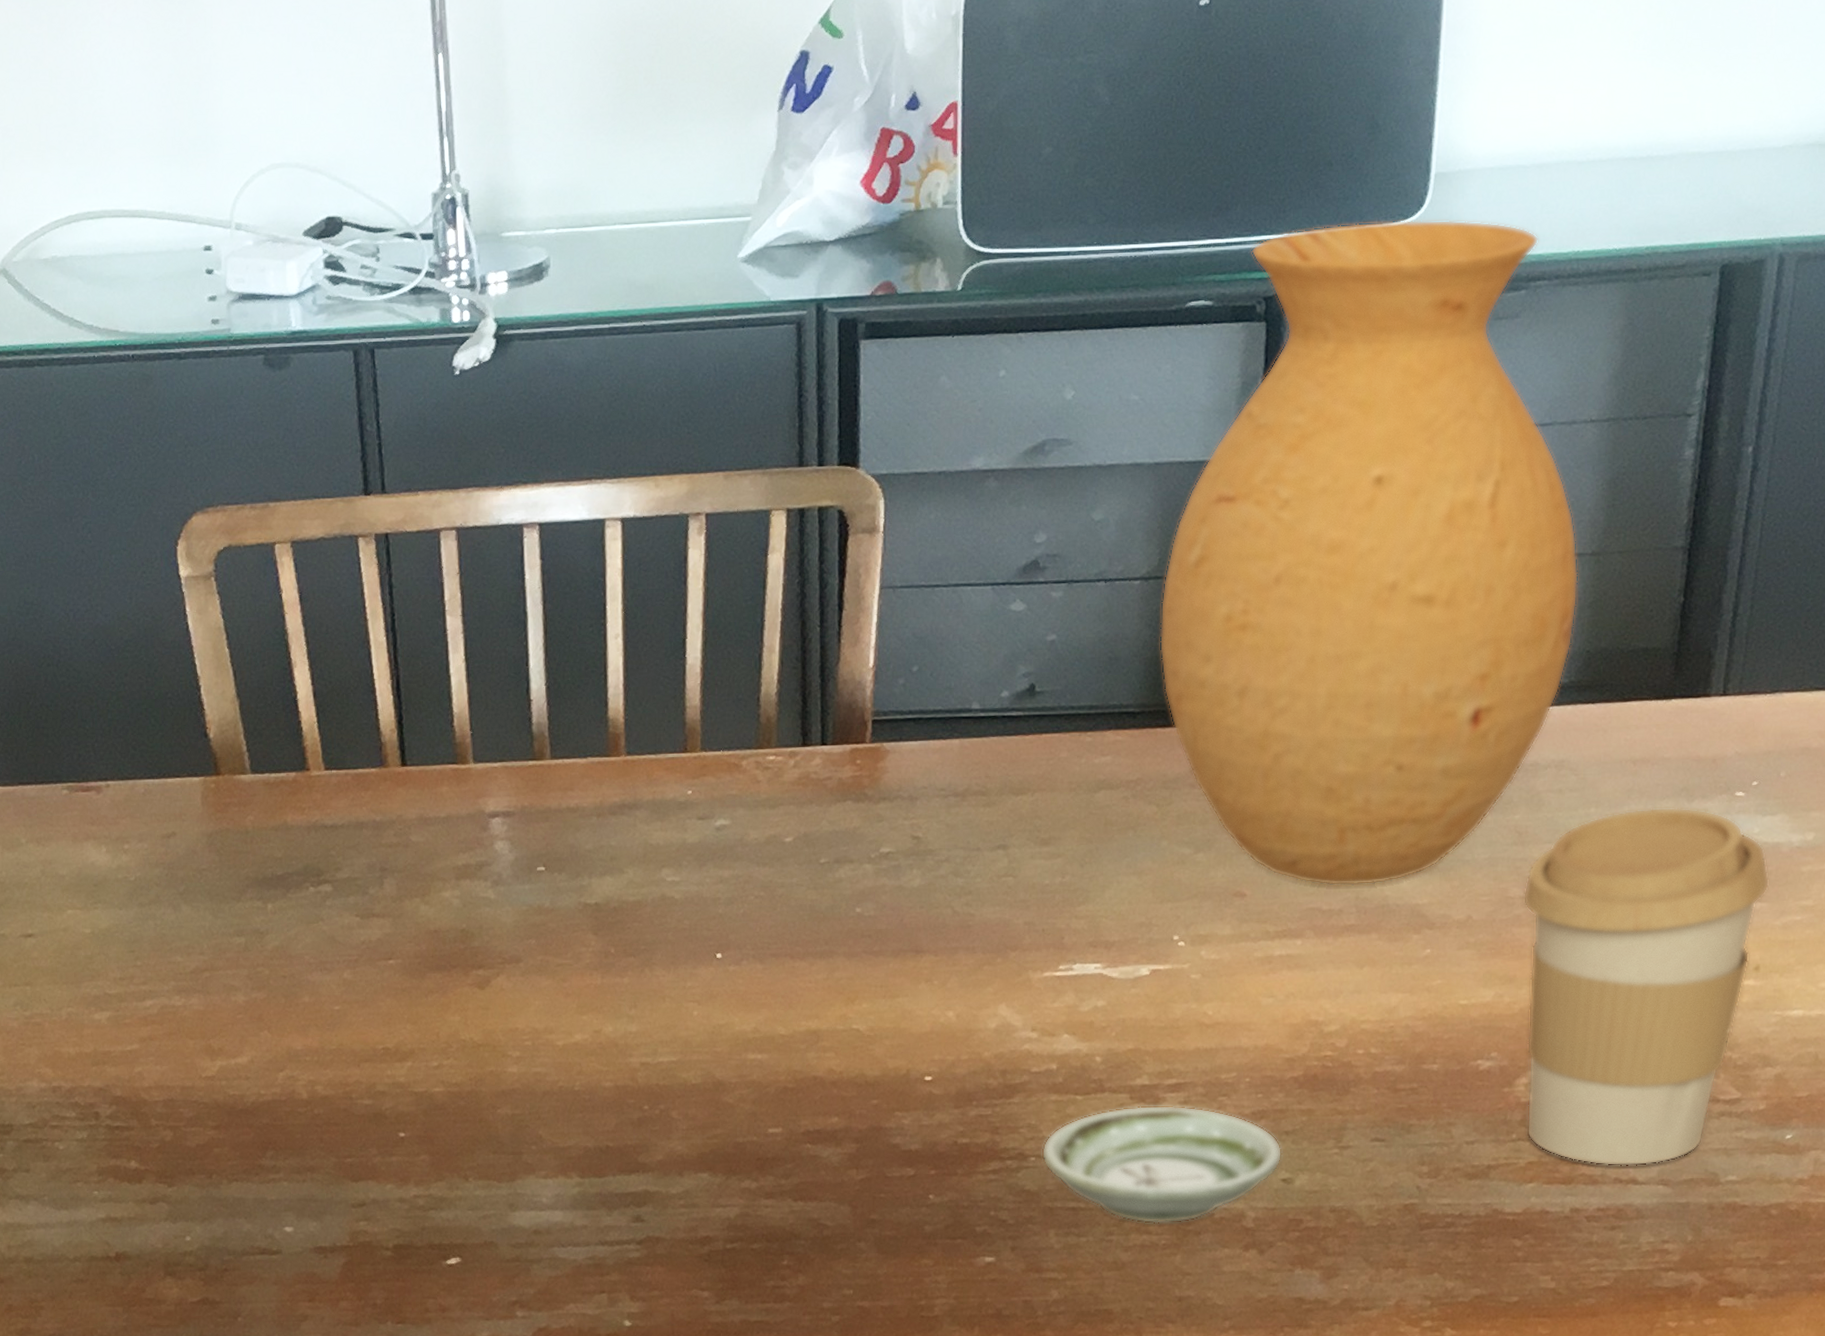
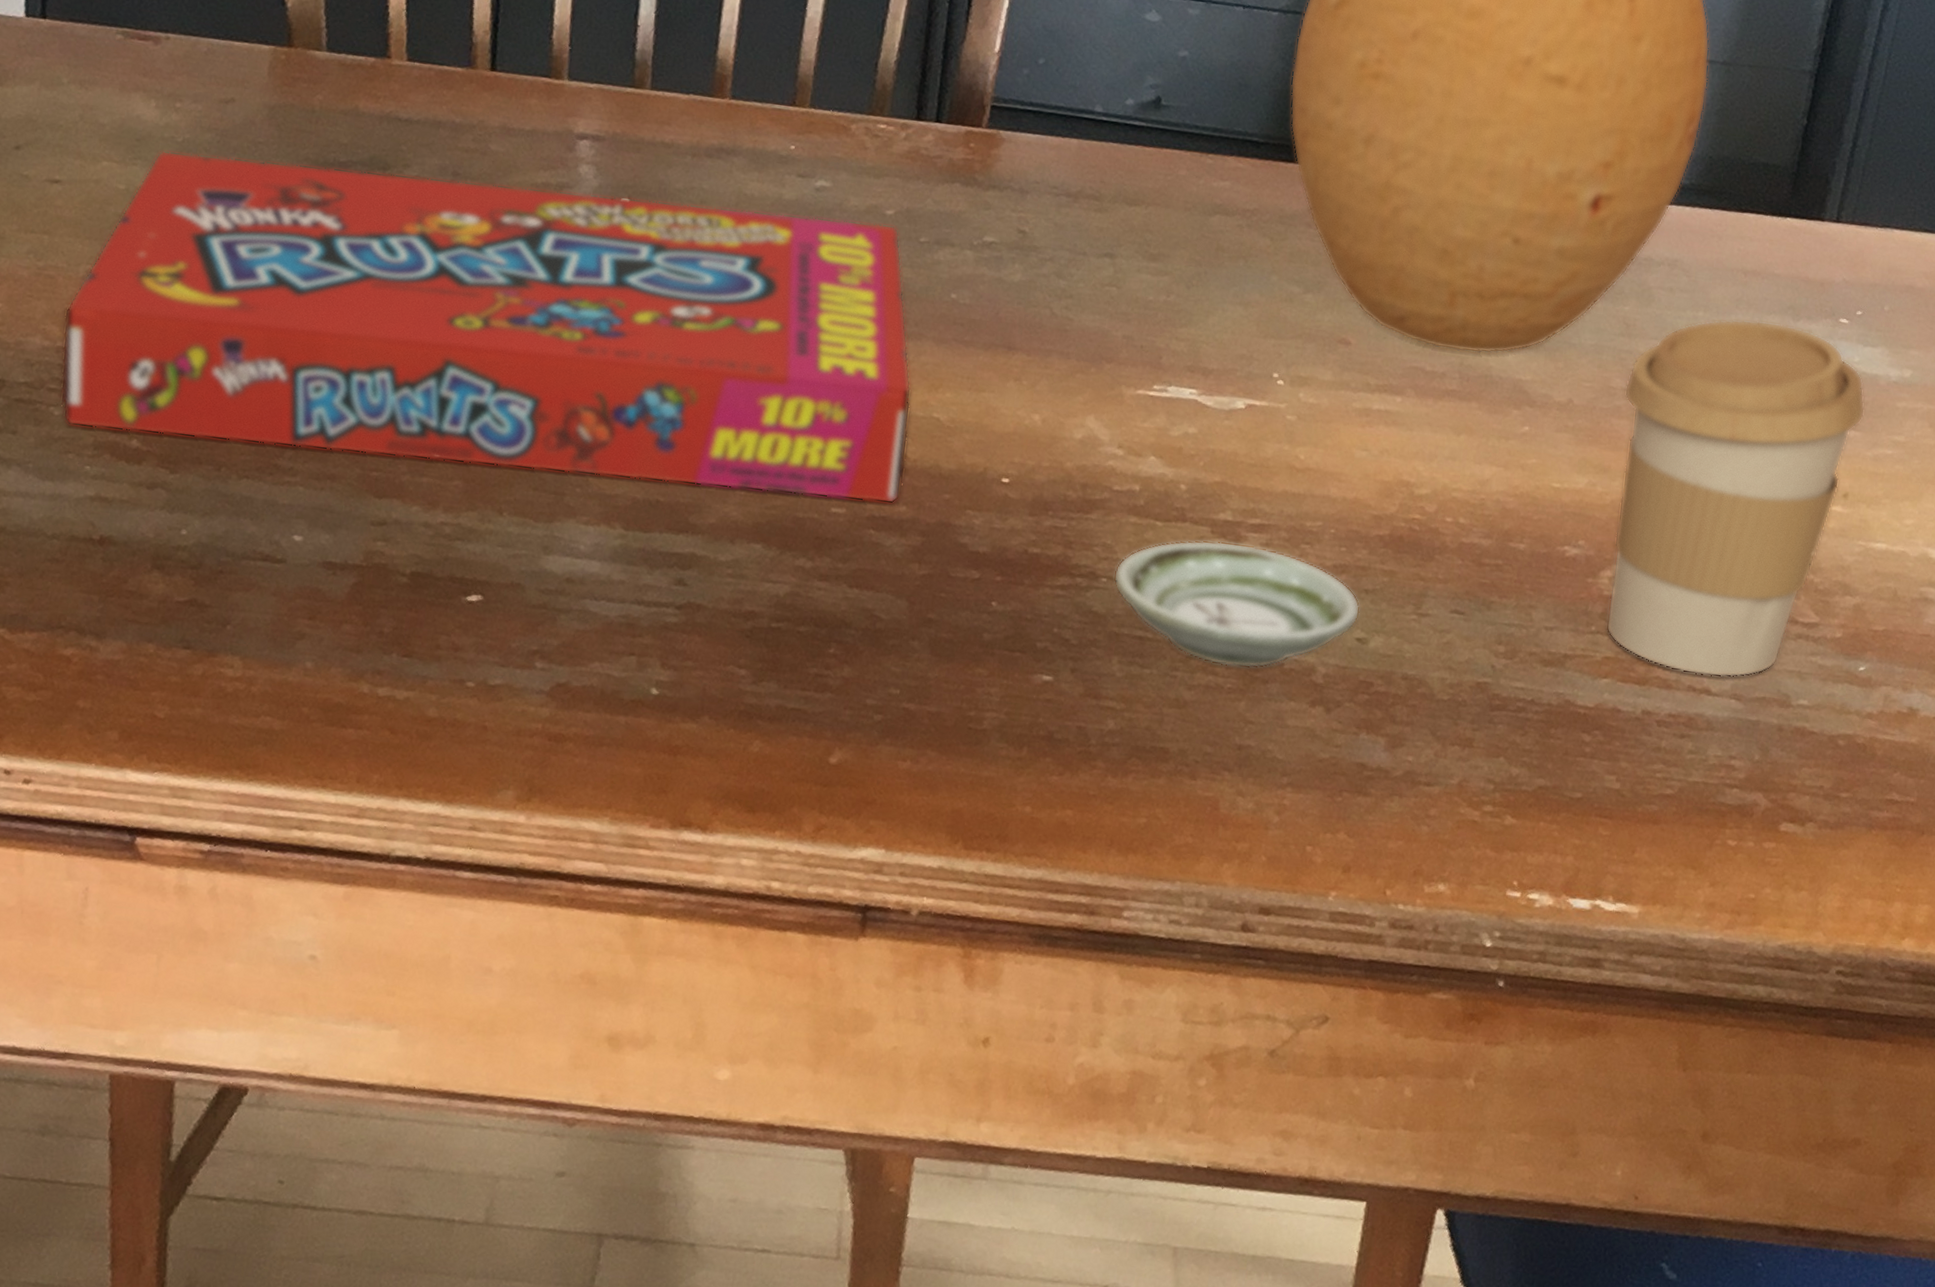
snack box: none [54,851,833,1157] -> present [60,150,912,504]

